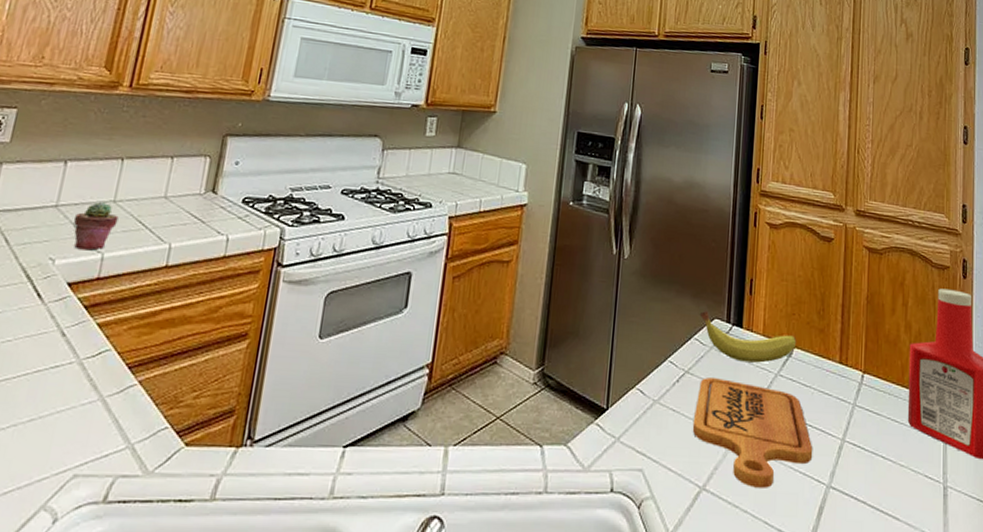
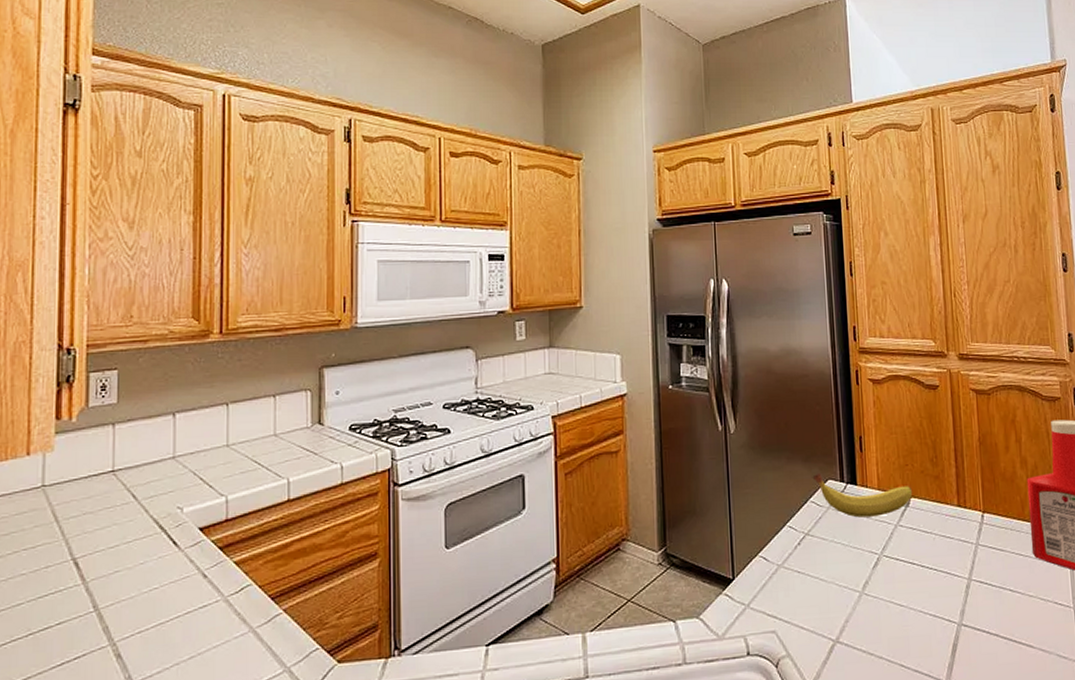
potted succulent: present [73,202,119,251] -> none [192,448,234,496]
cutting board: present [692,378,813,488] -> none [819,536,941,635]

